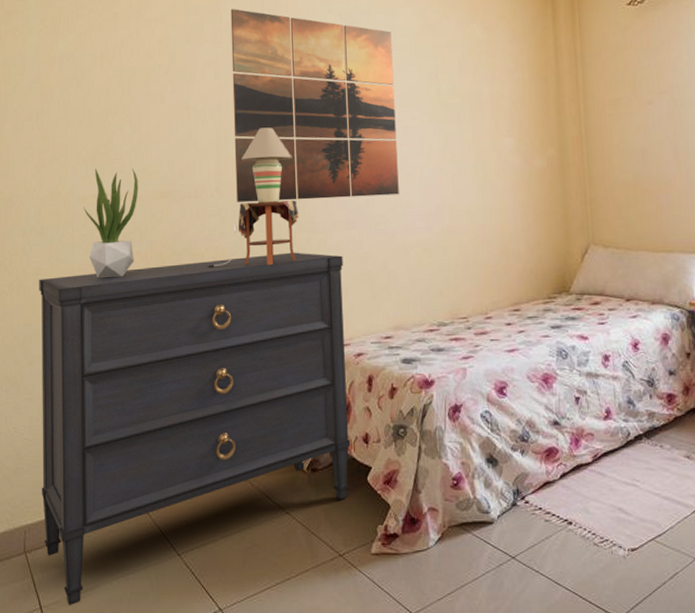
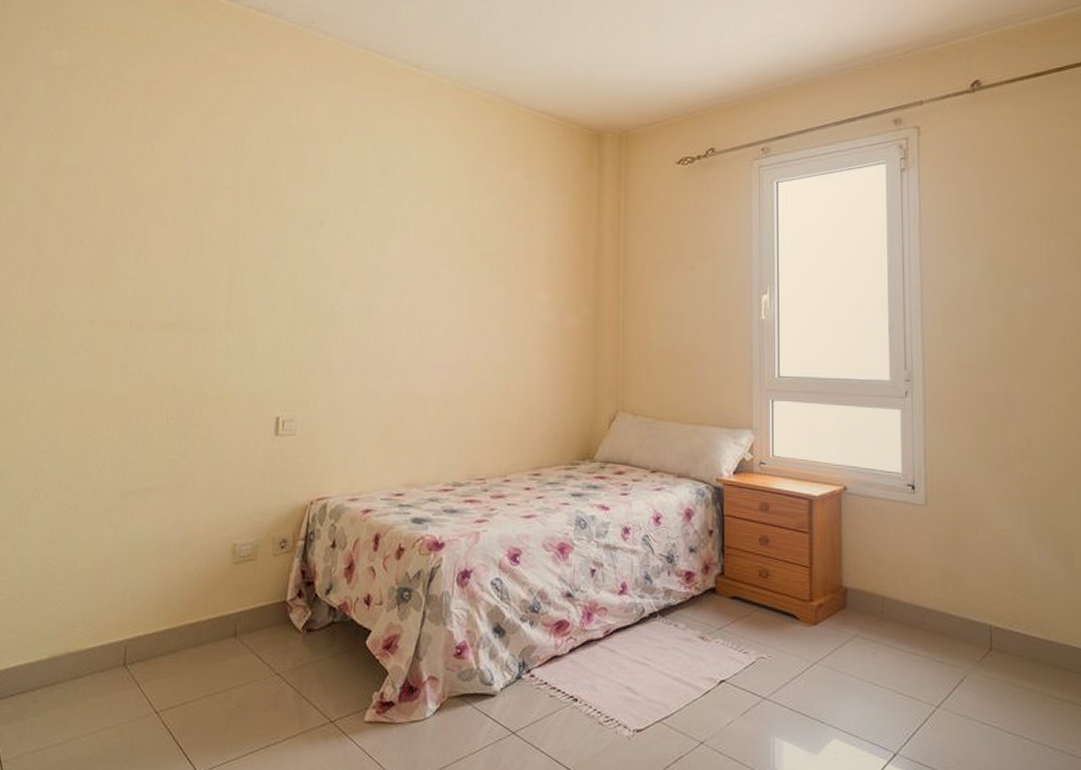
dresser: present [39,252,351,606] -> none [9,397,358,762]
potted plant: present [83,169,138,278] -> none [78,292,141,411]
table lamp: present [206,127,299,268] -> none [209,262,314,409]
wall art: present [230,9,399,202] -> none [246,132,427,344]

